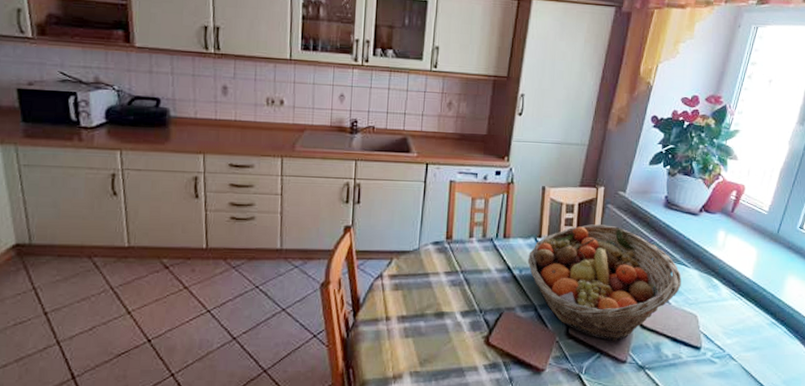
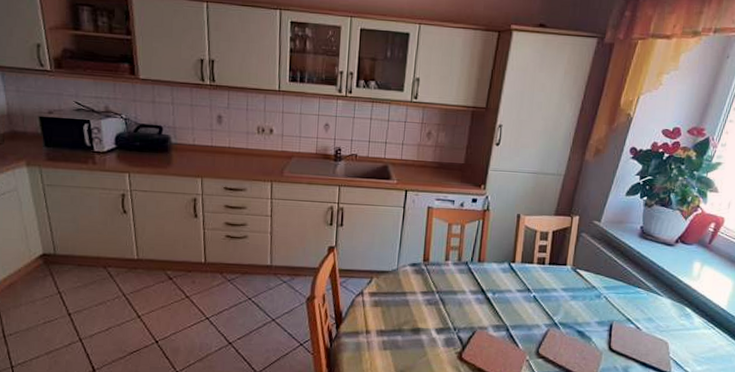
fruit basket: present [527,224,682,342] -> none [500,251,654,364]

